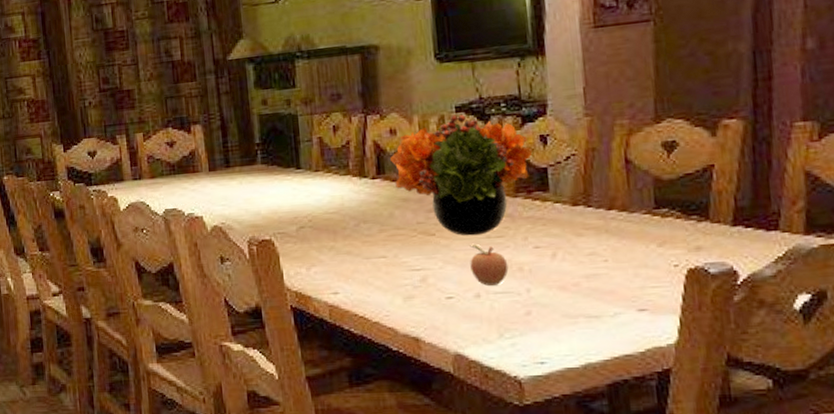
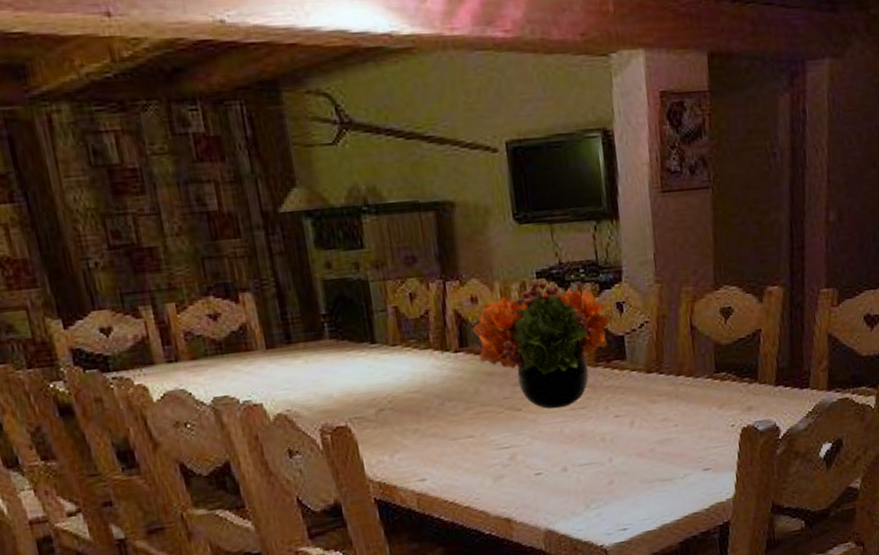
fruit: present [470,244,509,286] -> none [555,417,592,459]

